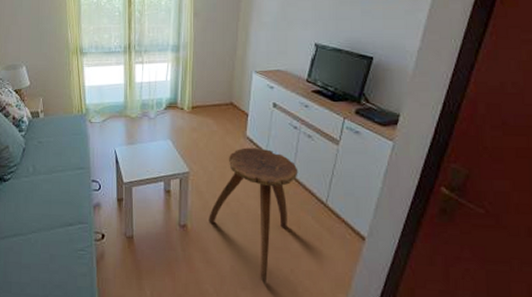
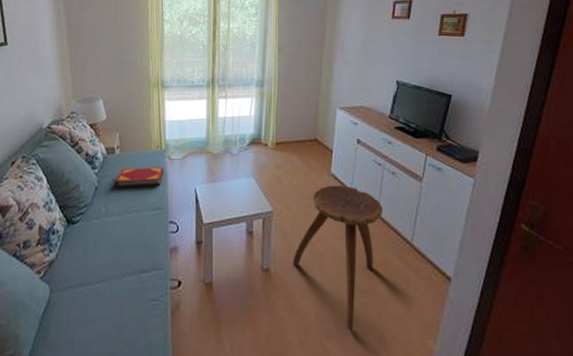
hardback book: none [40,130,86,149] -> present [115,167,164,187]

